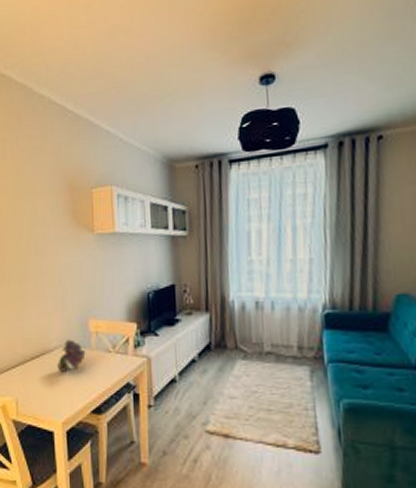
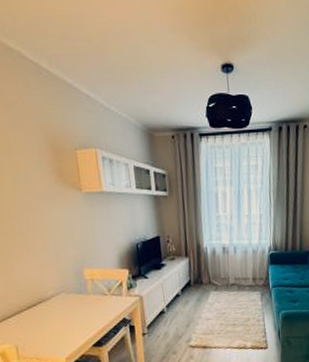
coral: present [57,339,86,372] -> none [55,287,83,316]

